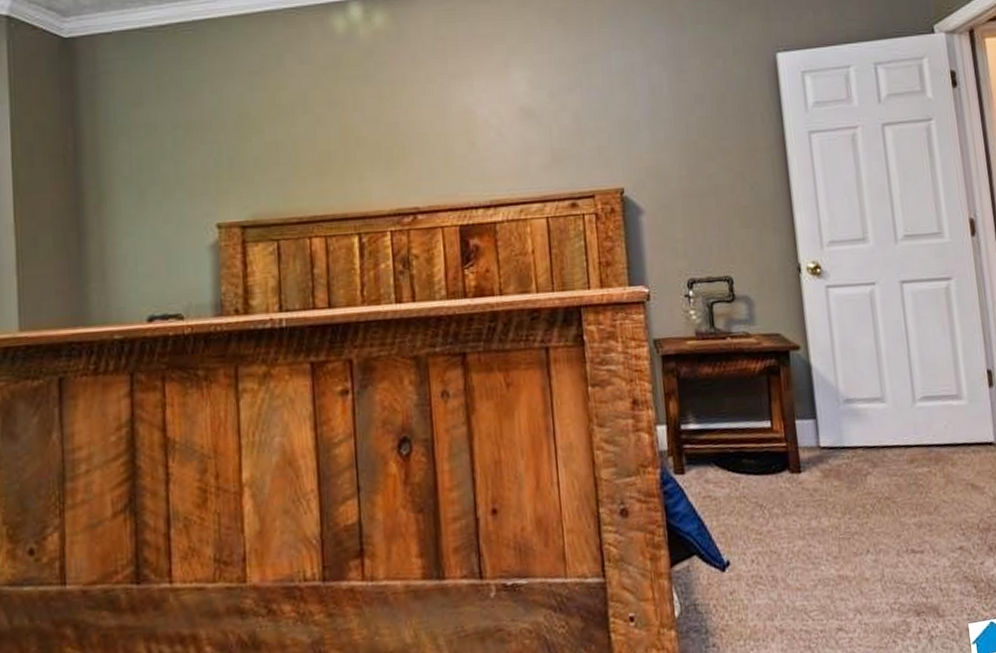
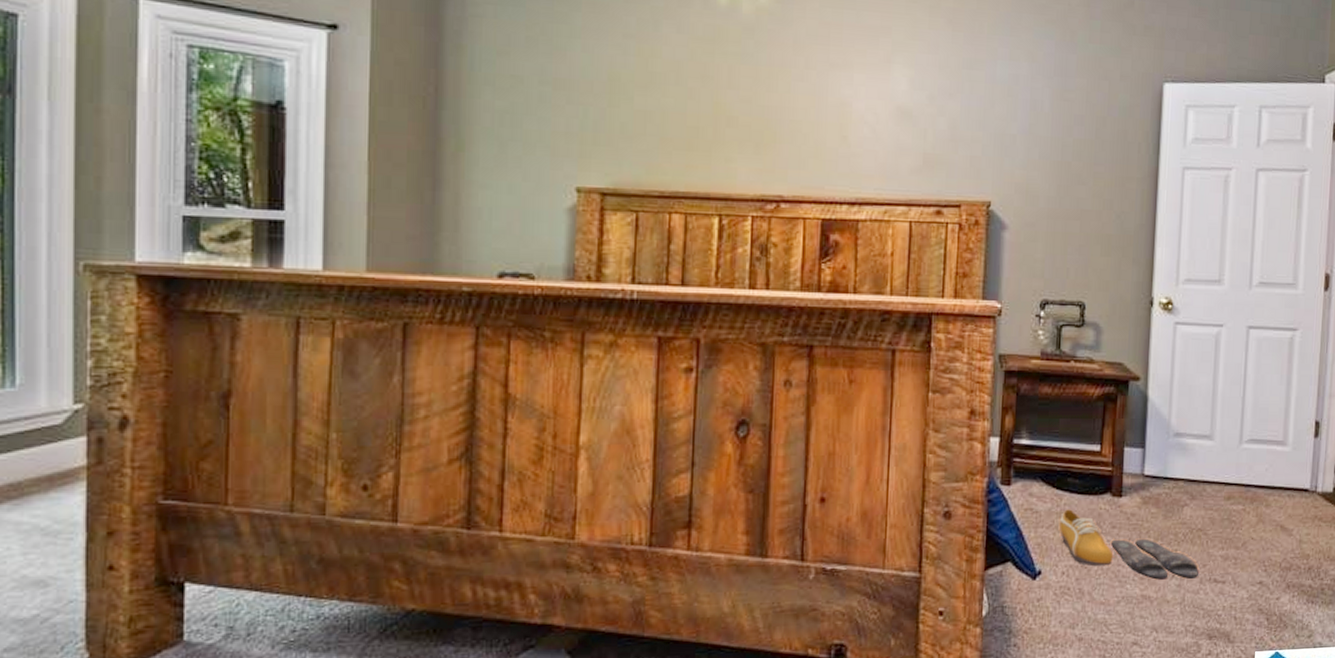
shoe: none [740,492,803,551] -> present [1059,509,1114,567]
slippers: none [798,514,894,557] -> present [1111,538,1198,580]

